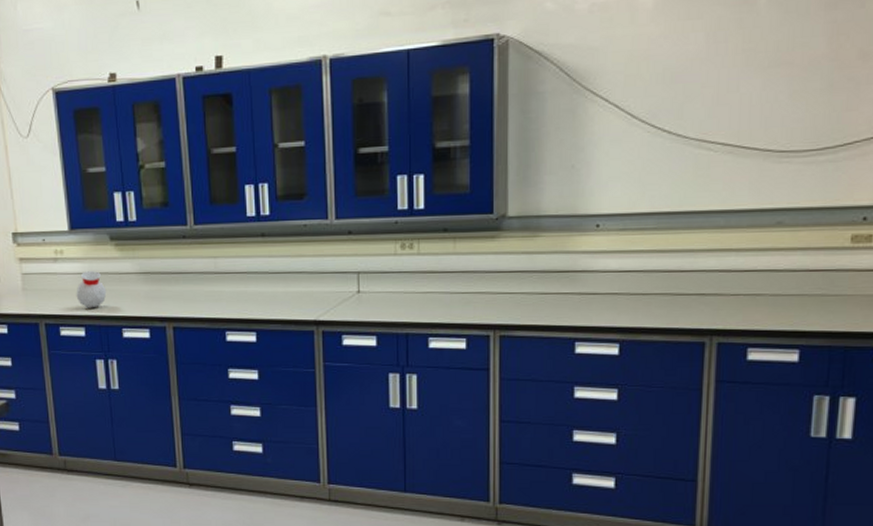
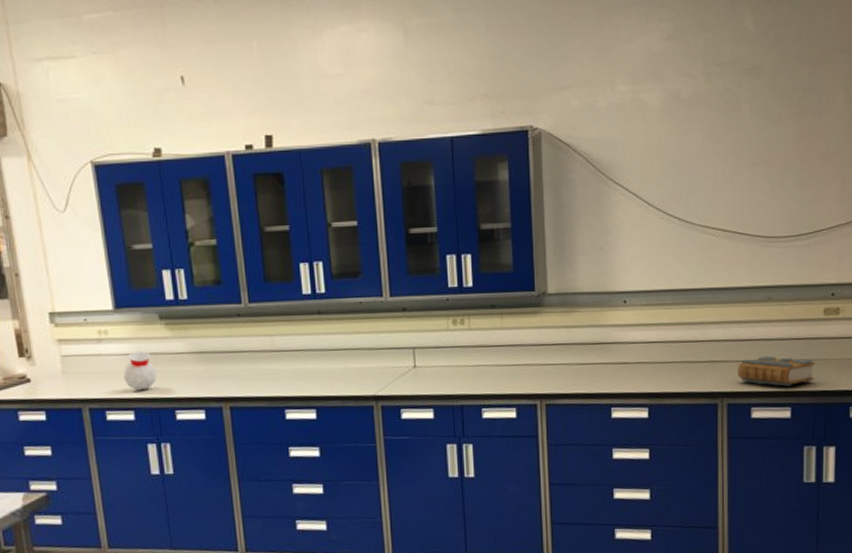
book: none [733,289,836,325] -> present [738,355,815,386]

